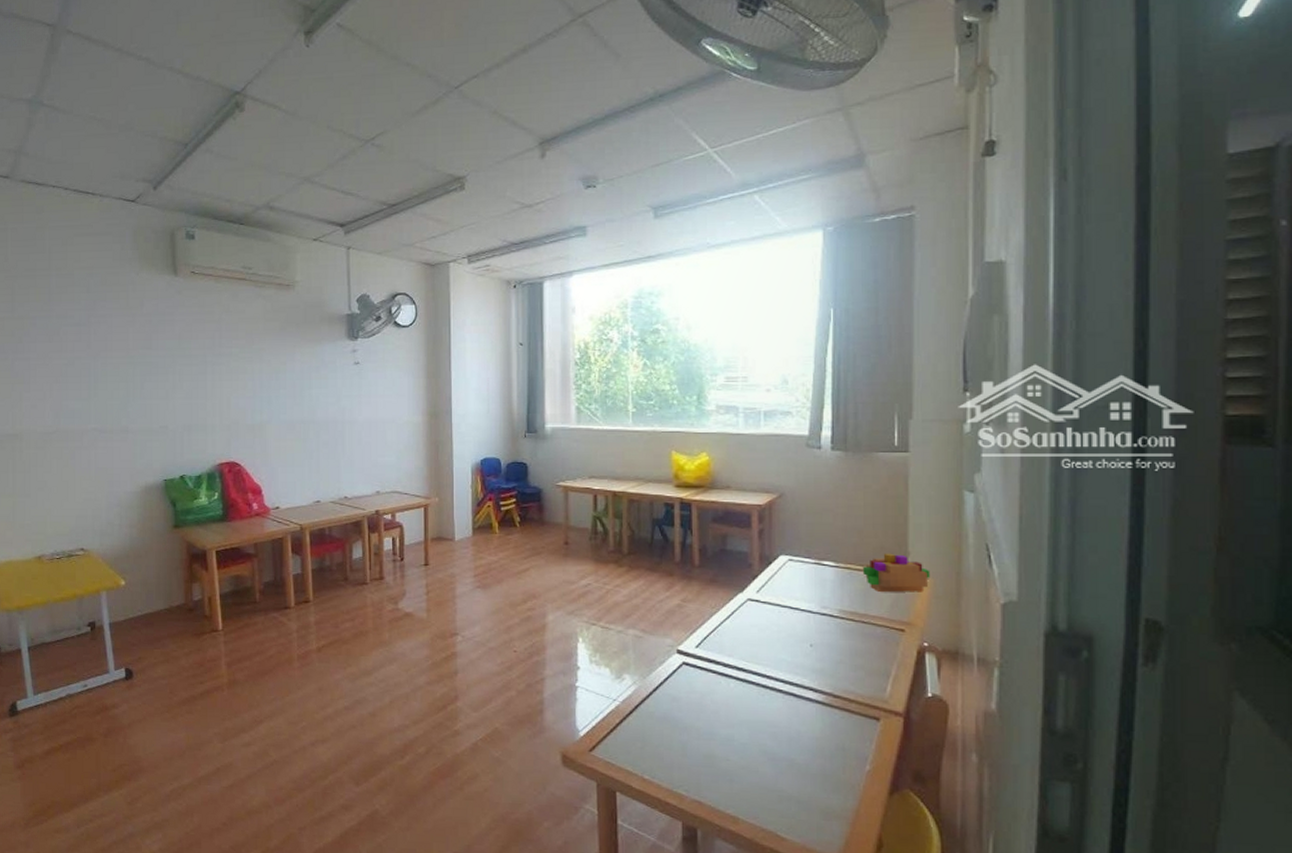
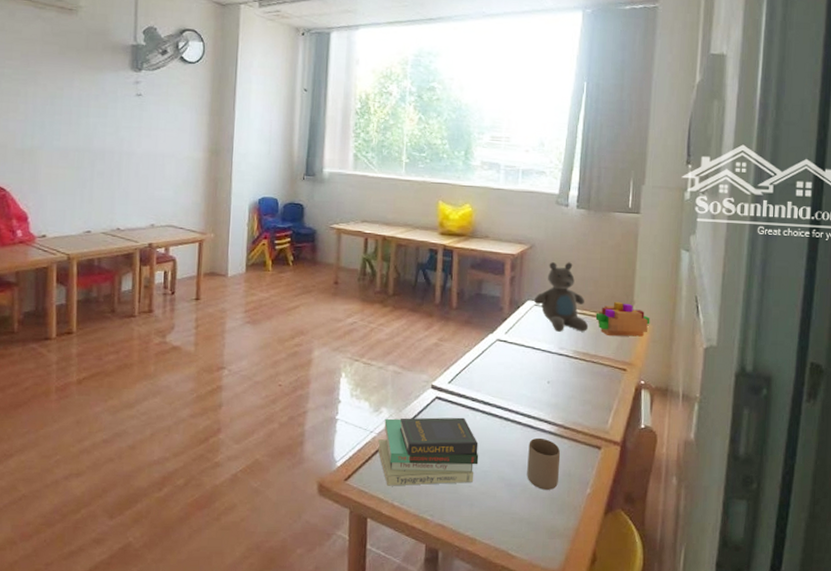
books: none [623,684,736,758] -> present [378,417,479,486]
stuffed animal: none [787,510,855,589] -> present [533,262,589,332]
cup: none [793,707,832,766] -> present [527,437,561,490]

